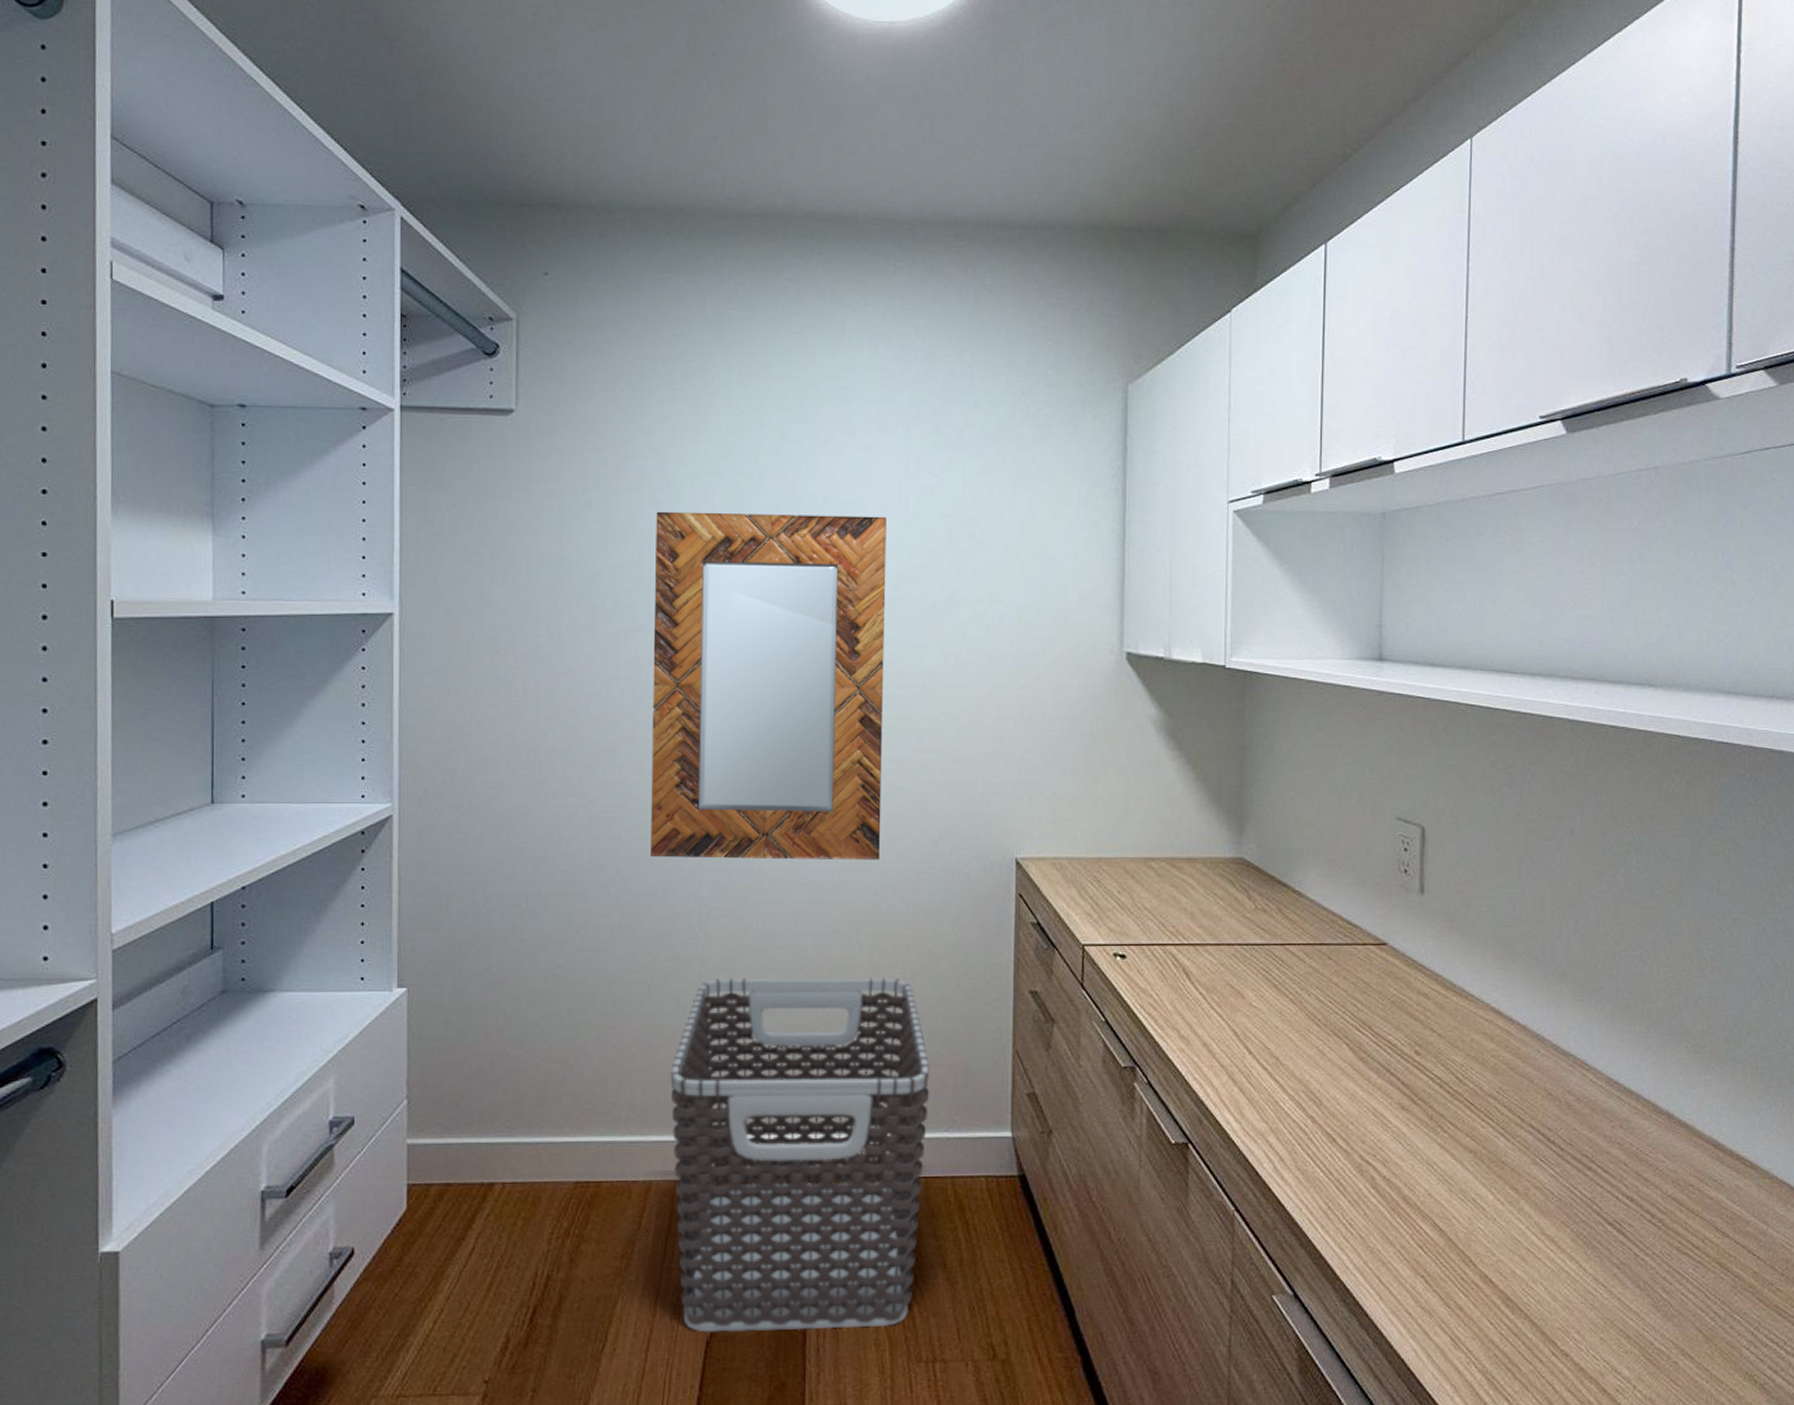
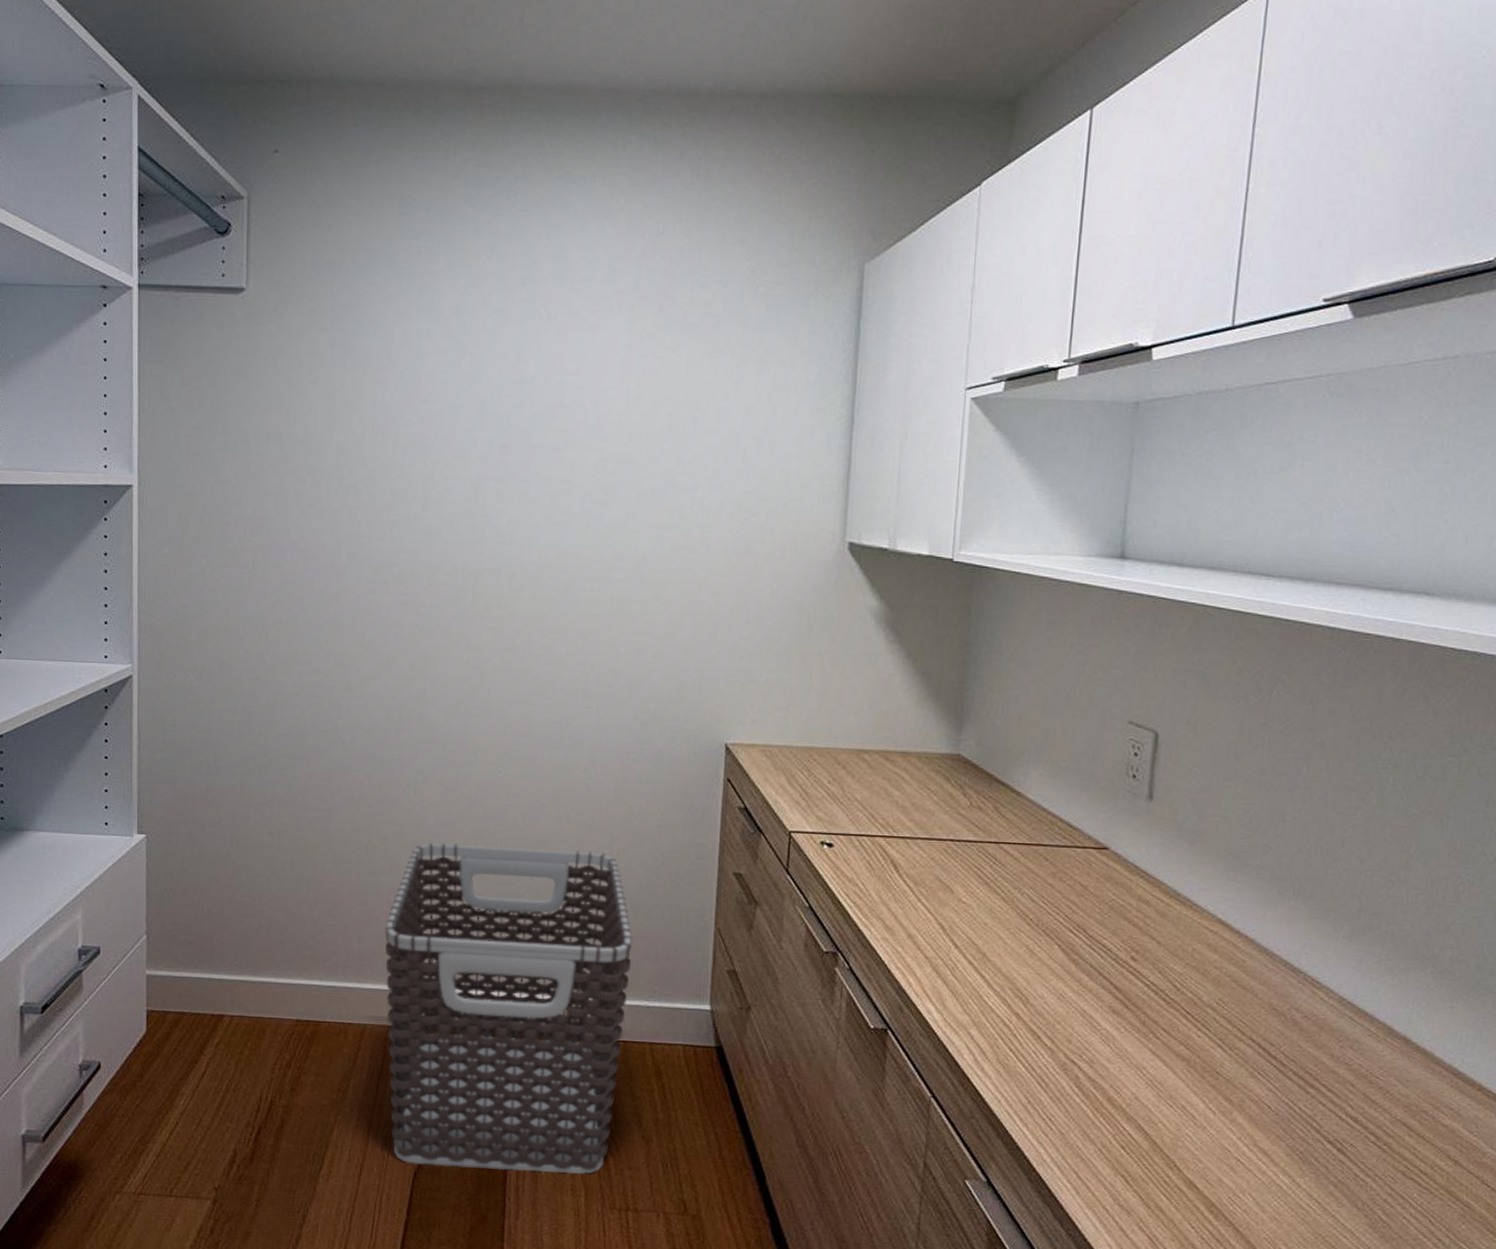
home mirror: present [651,511,886,861] -> none [370,390,607,739]

